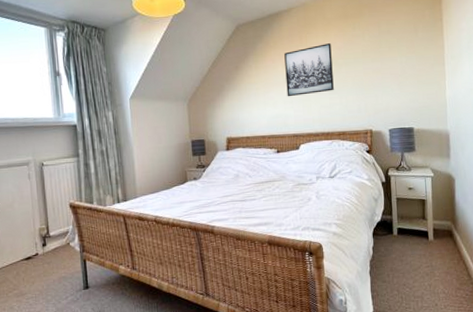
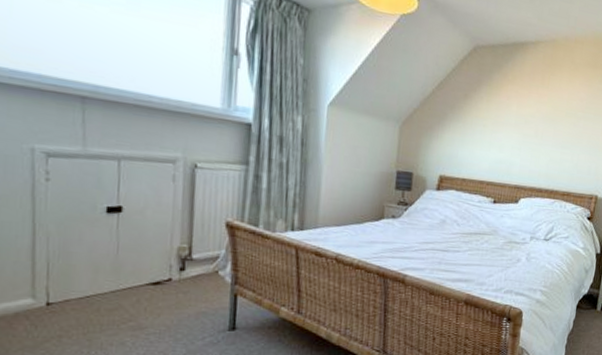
wall art: present [284,42,334,97] -> none [516,90,574,146]

